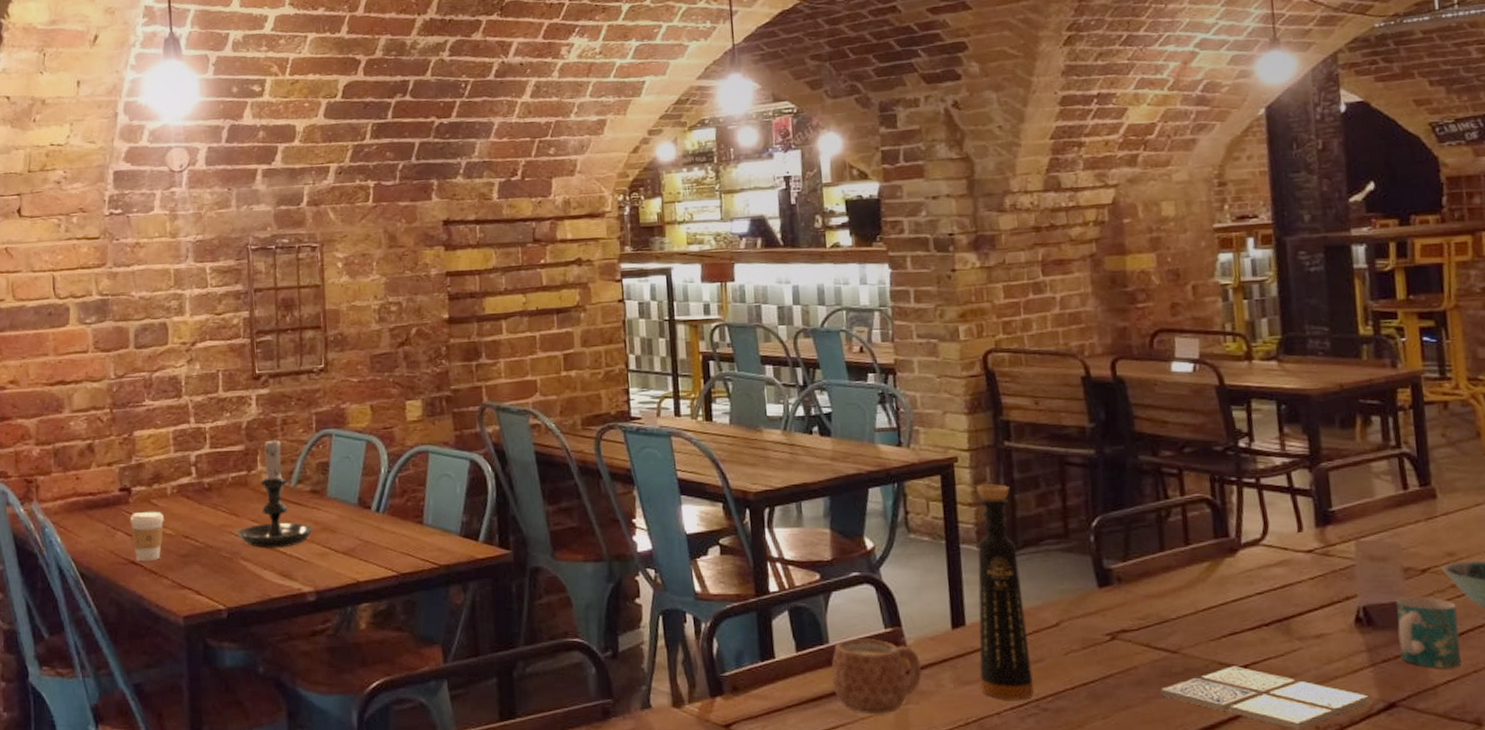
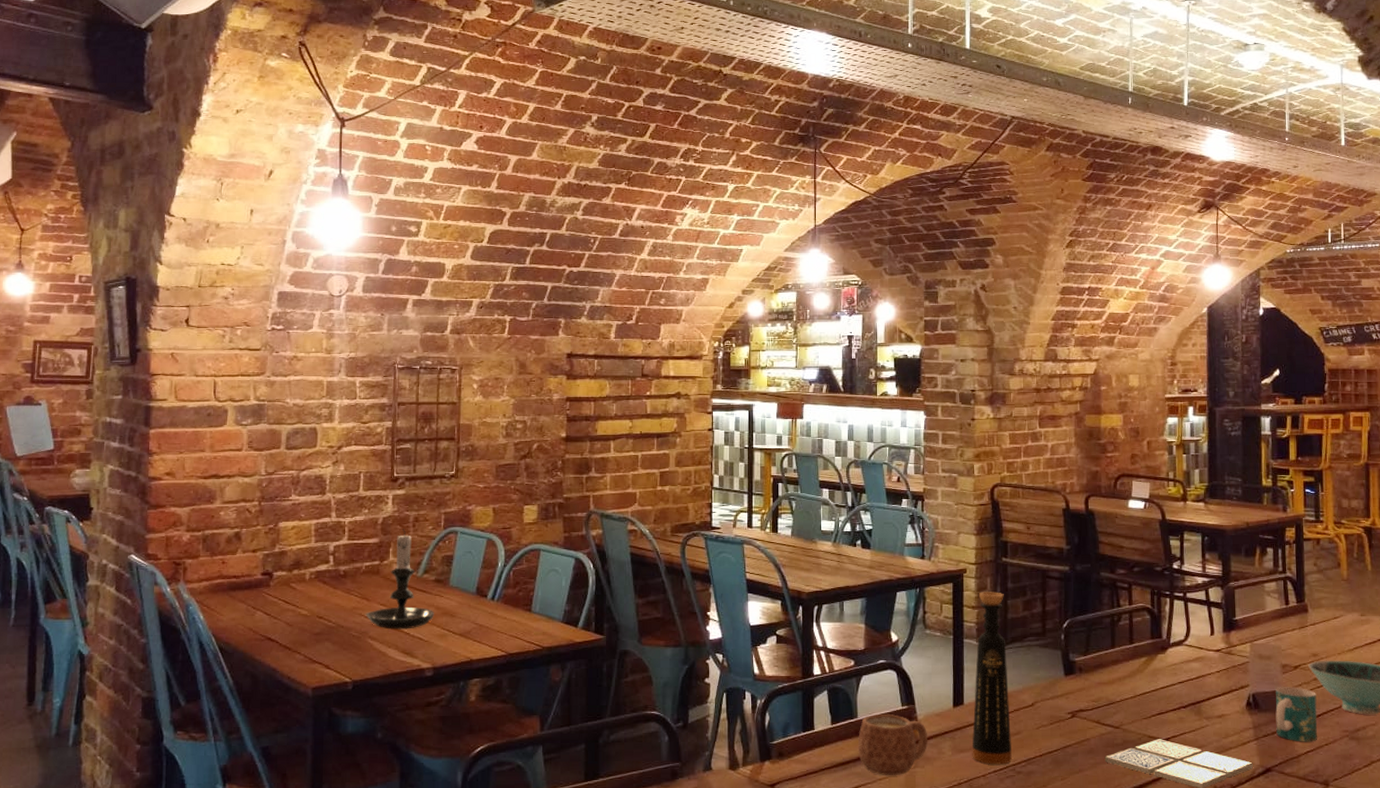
coffee cup: present [130,511,164,562] -> none [269,594,301,639]

